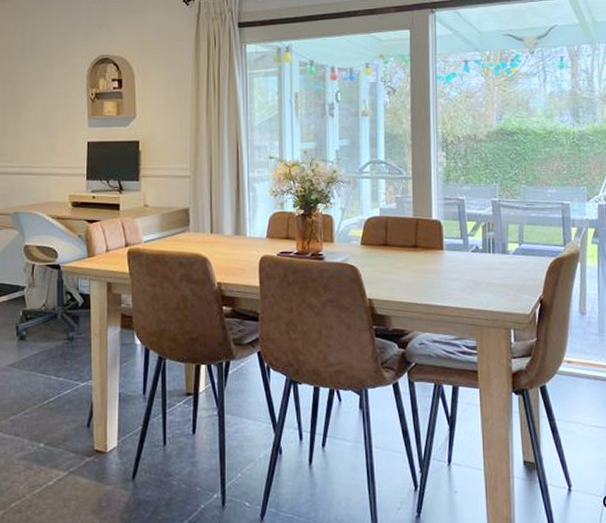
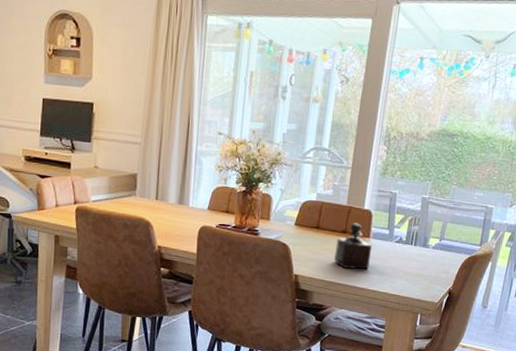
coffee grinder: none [407,235,449,287] -> present [334,222,372,270]

